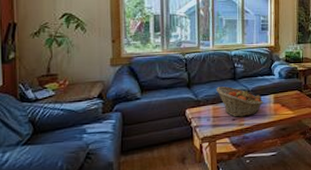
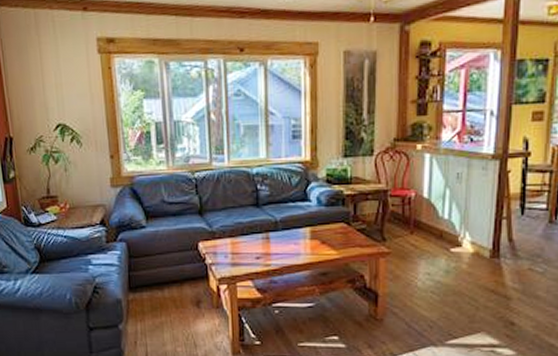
fruit basket: present [216,86,264,117] -> none [234,215,297,255]

